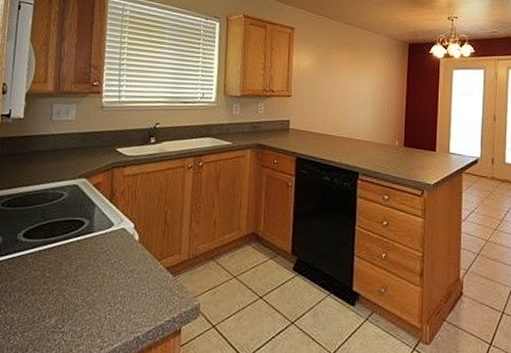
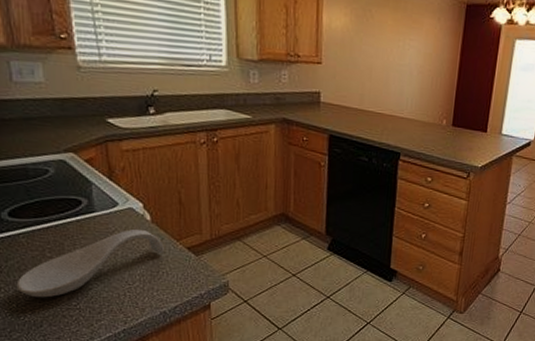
spoon rest: none [14,249,147,320] -> present [16,229,164,298]

